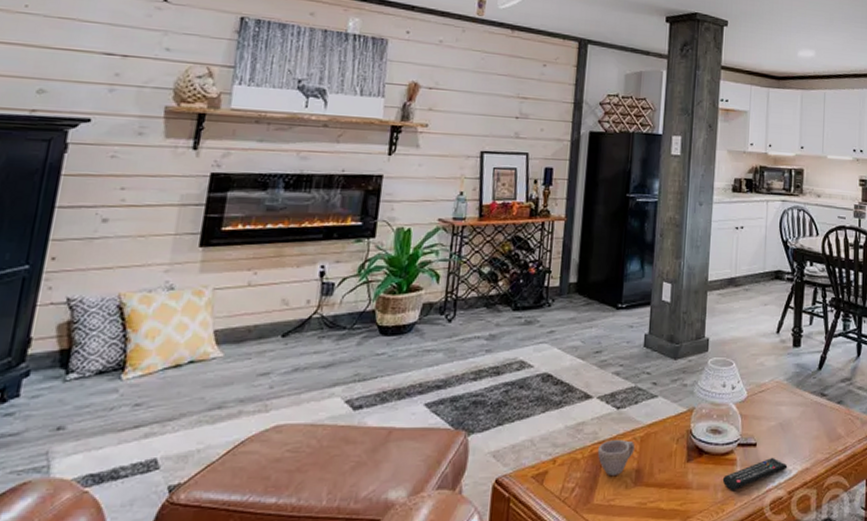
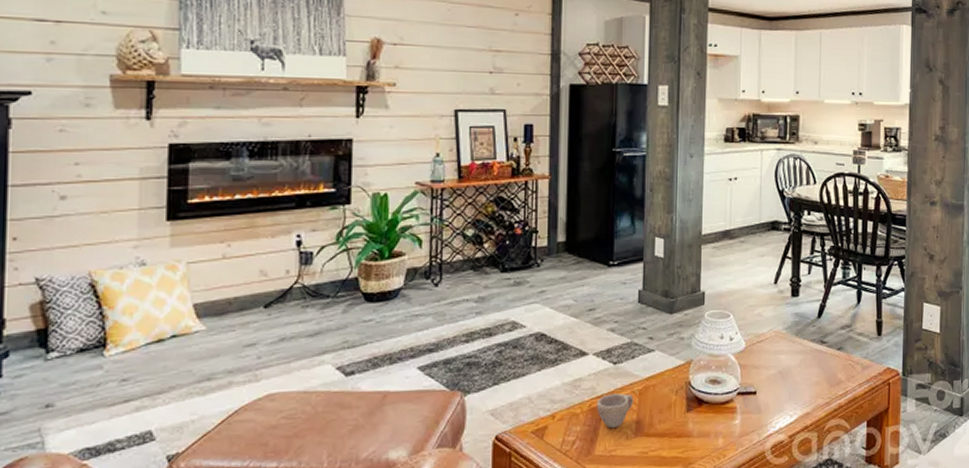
remote control: present [722,457,788,490] -> none [723,403,788,437]

